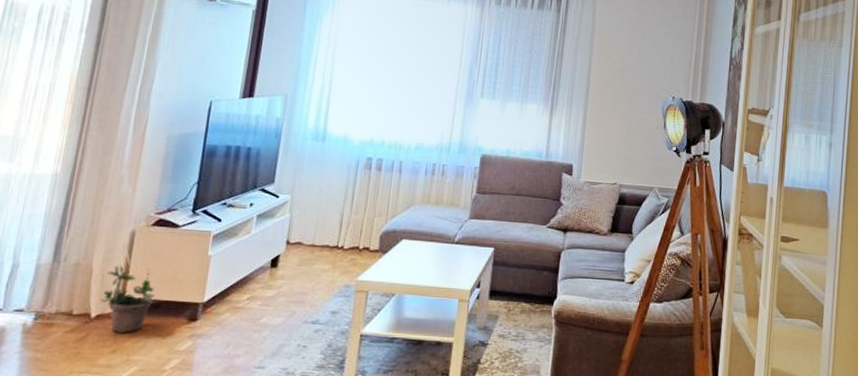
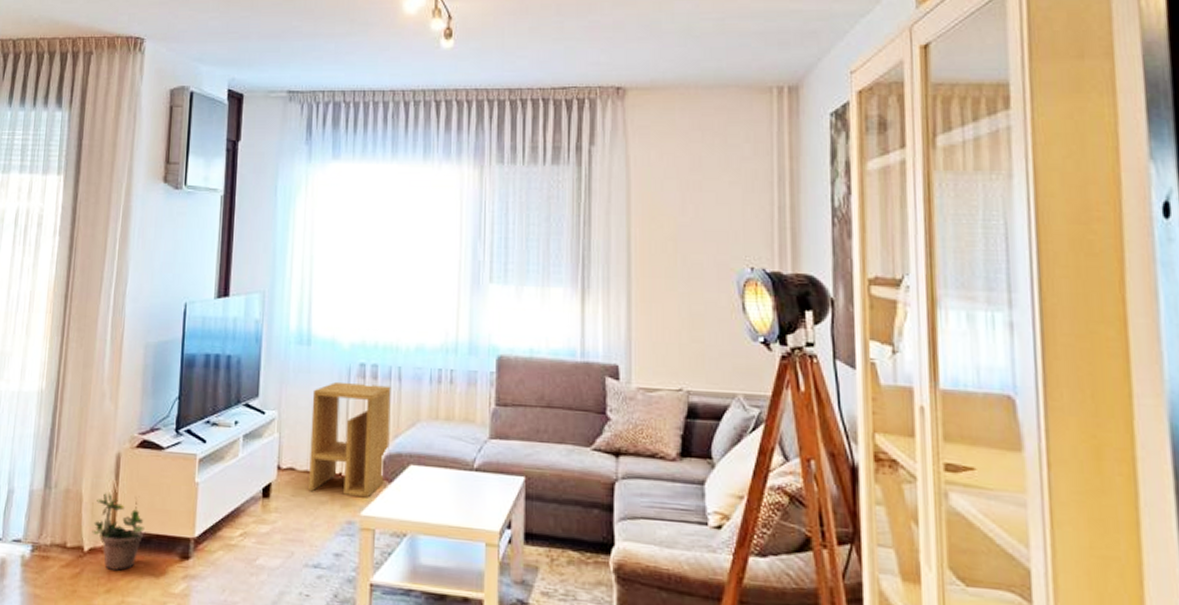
side table: none [313,172,392,266] -> present [309,381,391,498]

